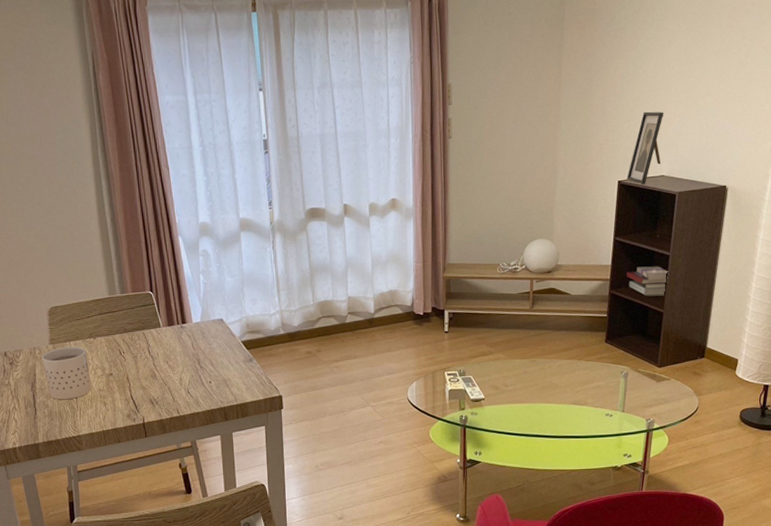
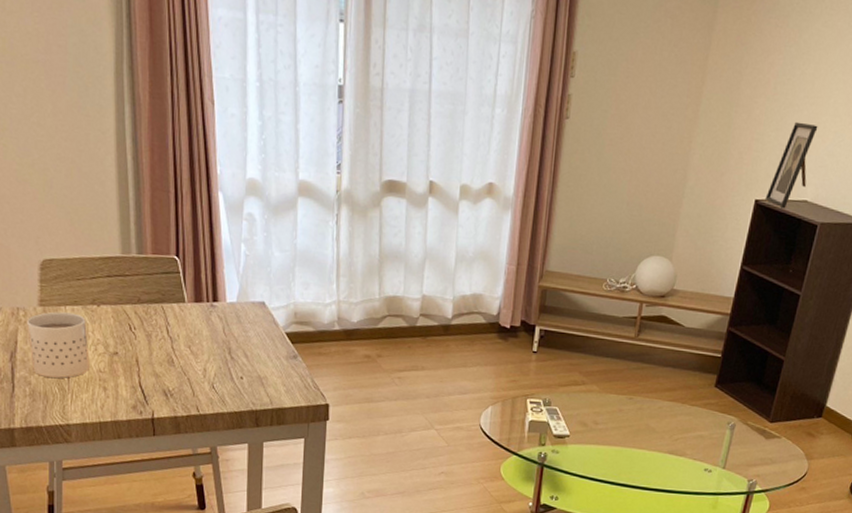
books: present [626,266,669,297] -> none [749,304,797,341]

